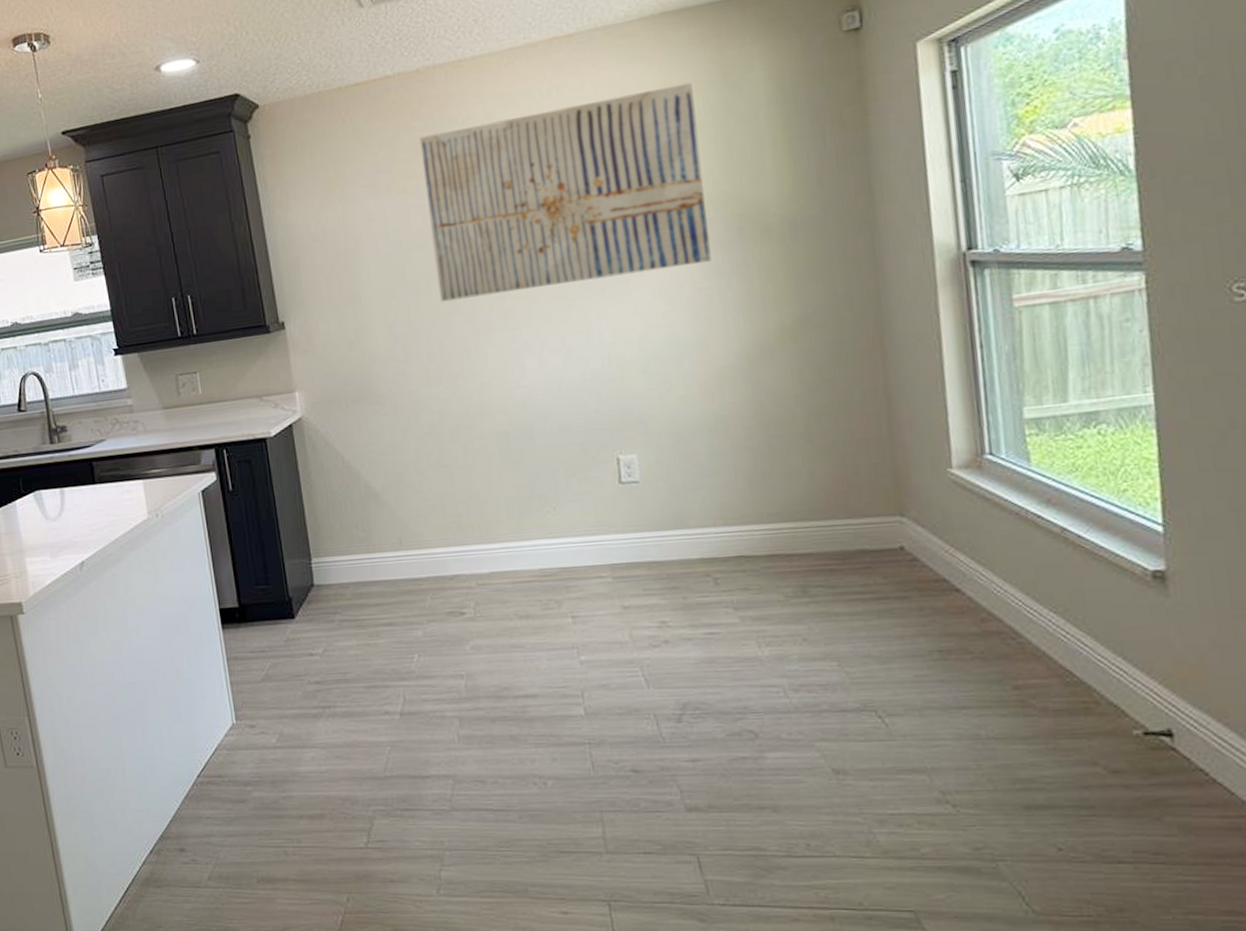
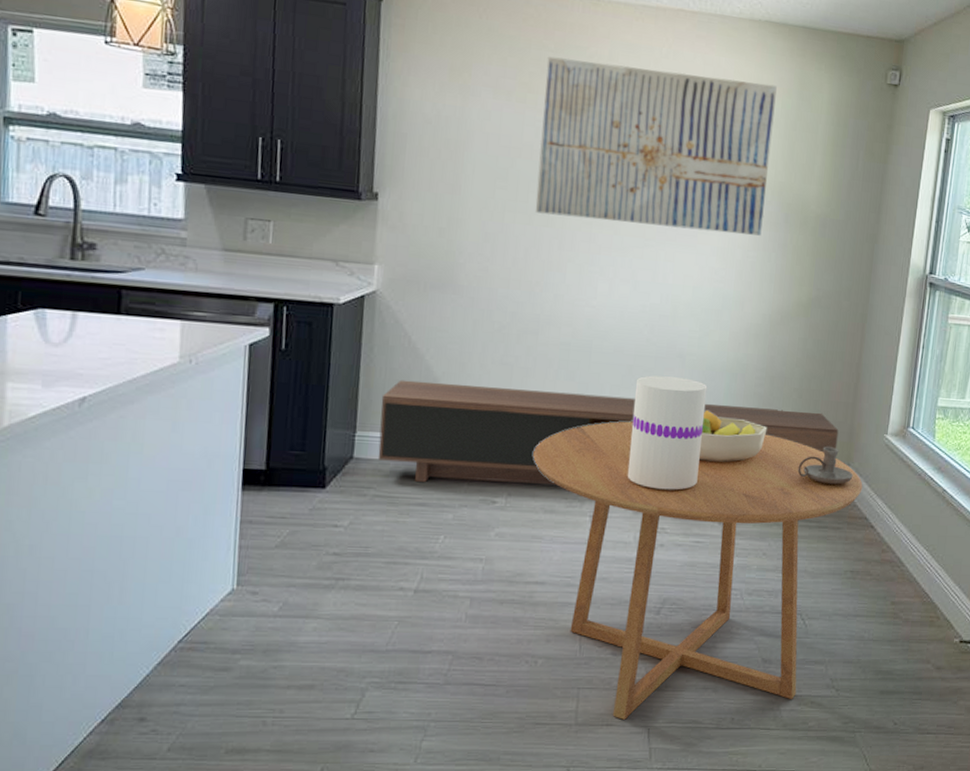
media console: none [328,456,879,601] -> present [378,379,839,486]
dining table: none [493,493,931,847] -> present [533,421,863,720]
vase: none [592,445,695,578] -> present [627,375,708,490]
fruit bowl: none [685,477,774,538] -> present [698,409,768,463]
candle holder: none [827,496,912,544] -> present [797,447,853,485]

